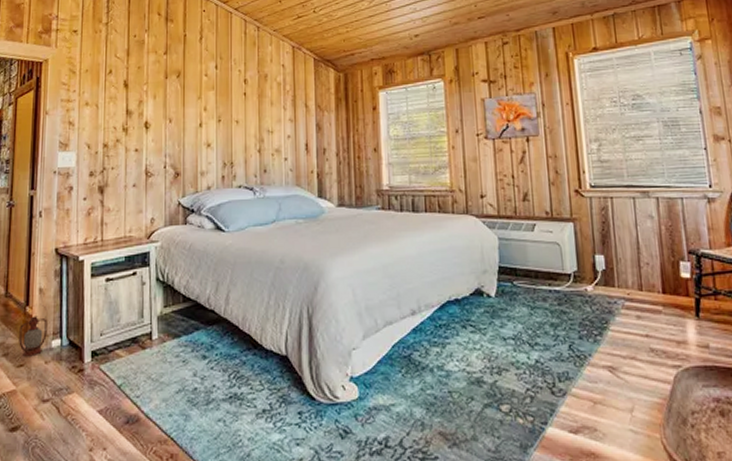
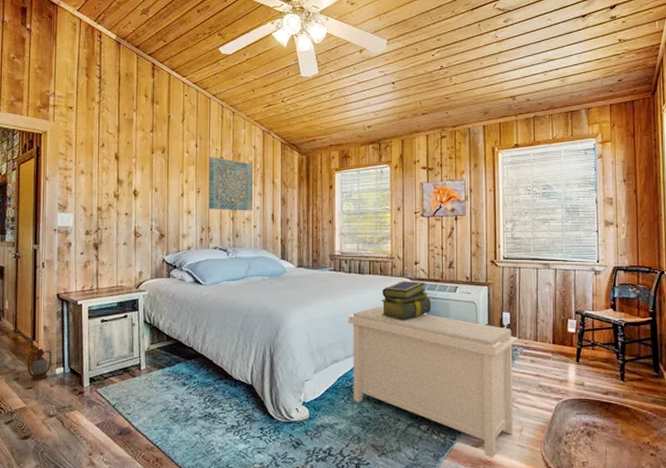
wall art: none [231,79,282,142] -> present [208,157,252,211]
bench: none [401,251,623,448] -> present [348,306,518,458]
stack of books: none [442,218,505,269] -> present [381,281,432,321]

